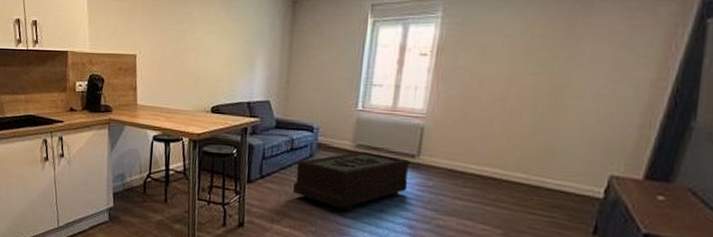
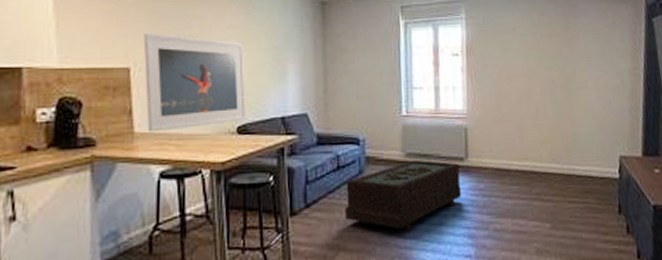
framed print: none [146,26,222,106] -> present [143,32,247,132]

